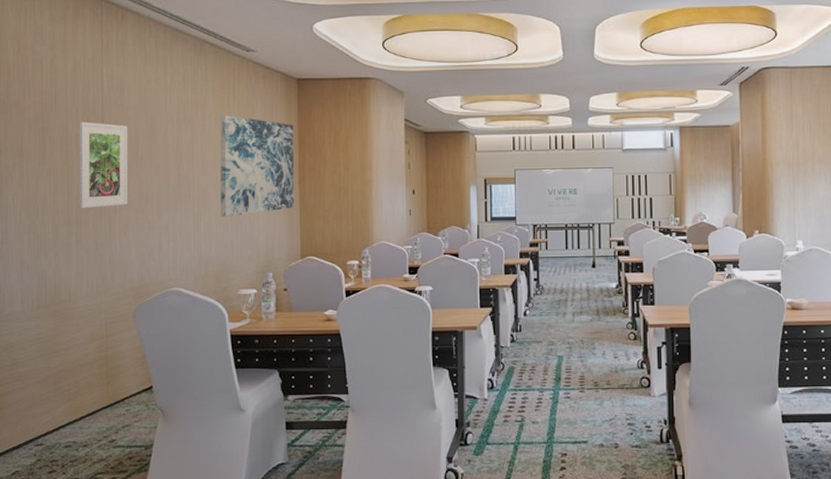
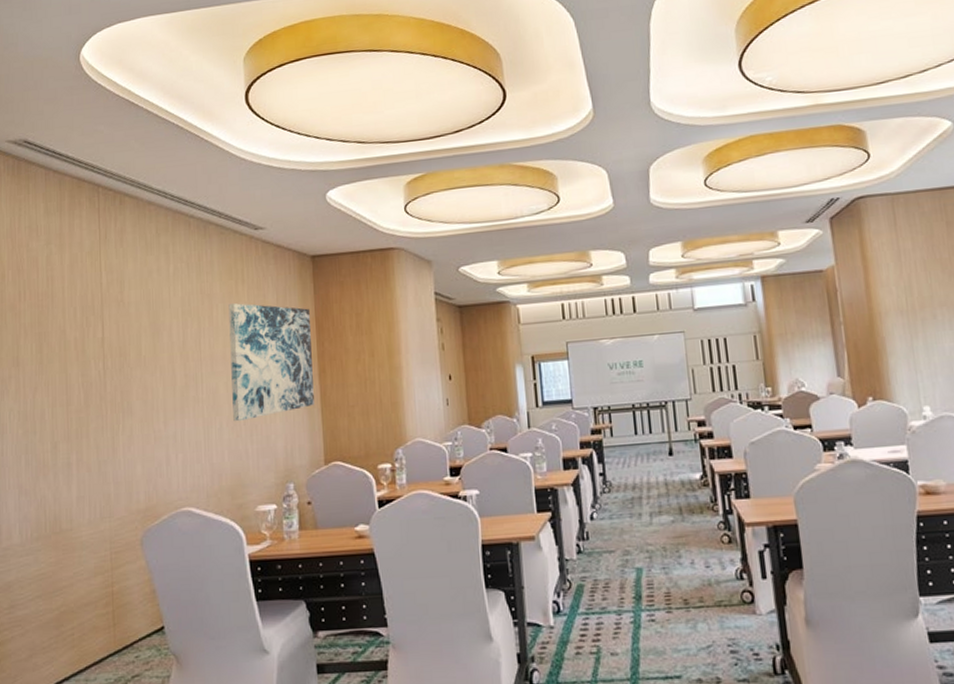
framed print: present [79,121,128,209] -> none [77,322,132,422]

